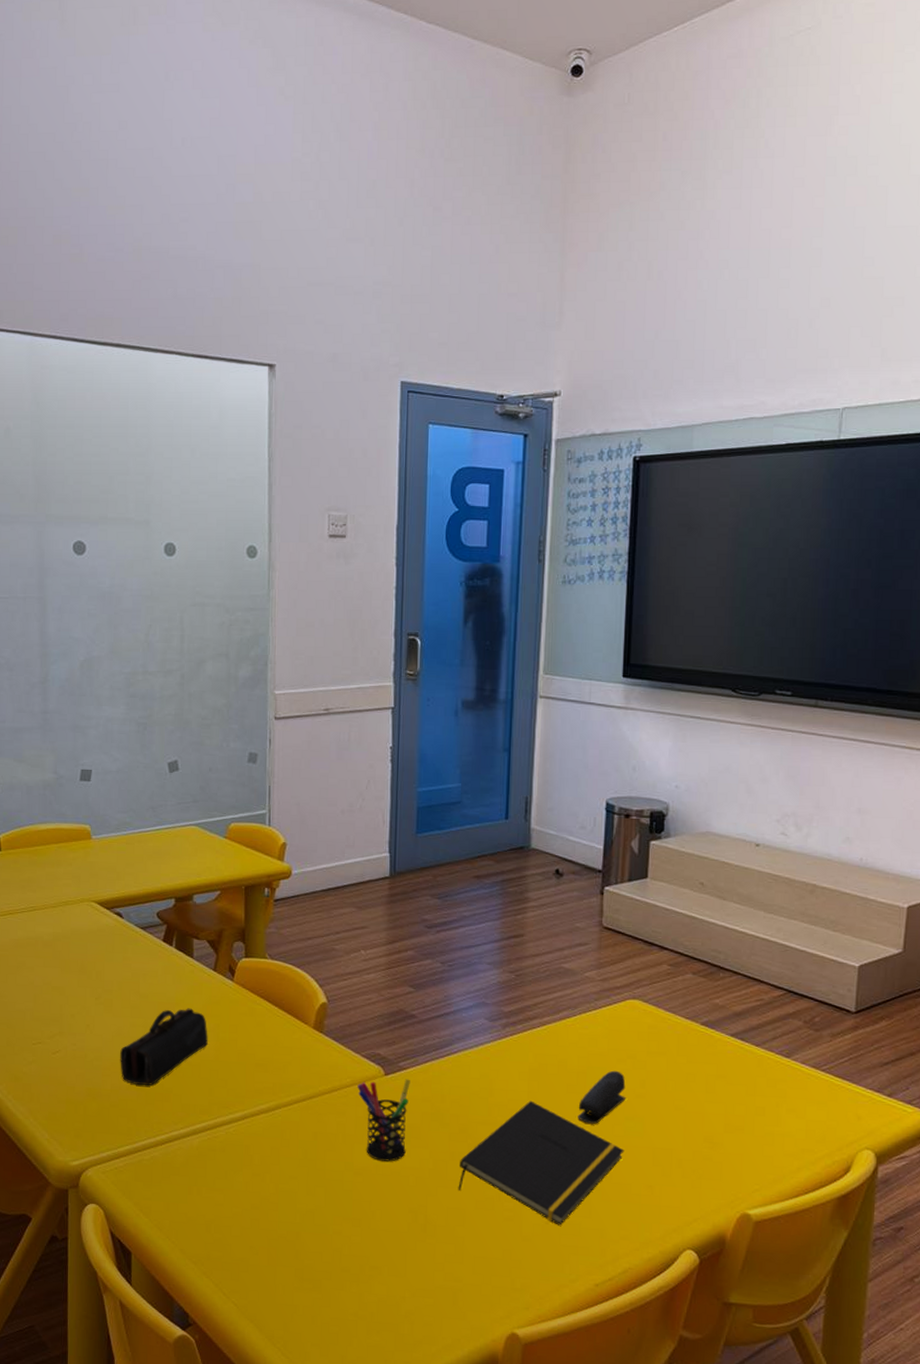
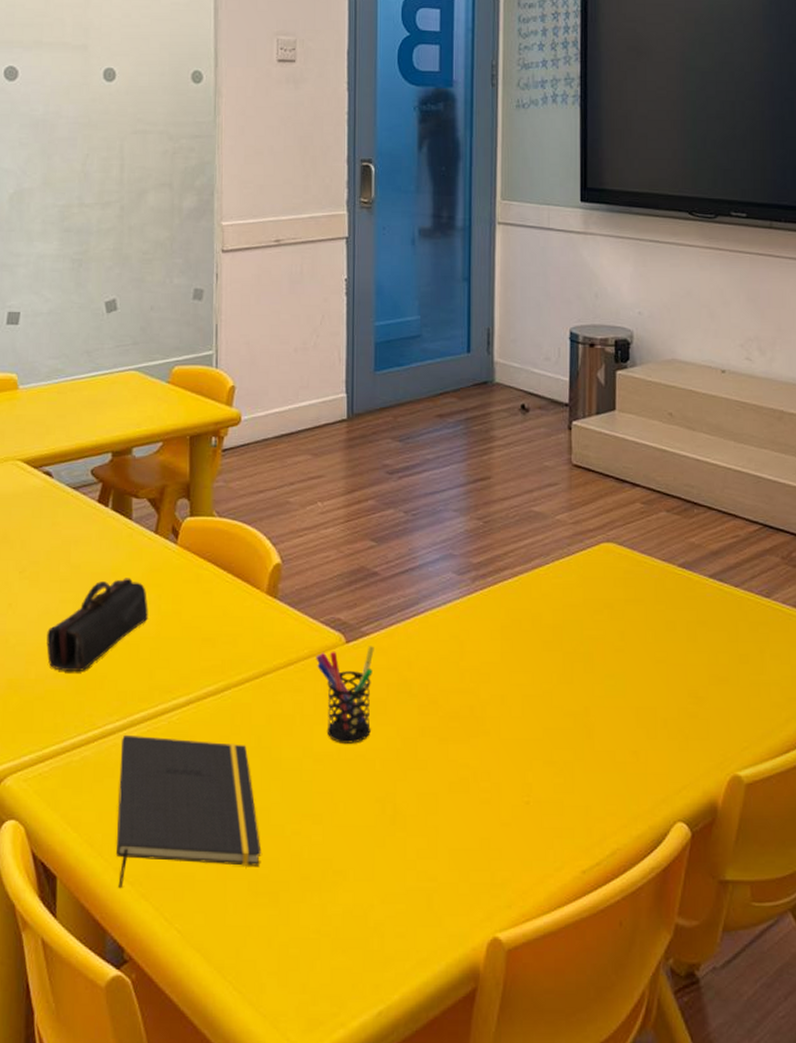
notepad: none [182,1140,307,1266] -> present [117,734,262,889]
notepad: present [458,1100,624,1226] -> none [429,662,606,805]
stapler: present [578,1070,626,1124] -> none [555,622,605,684]

